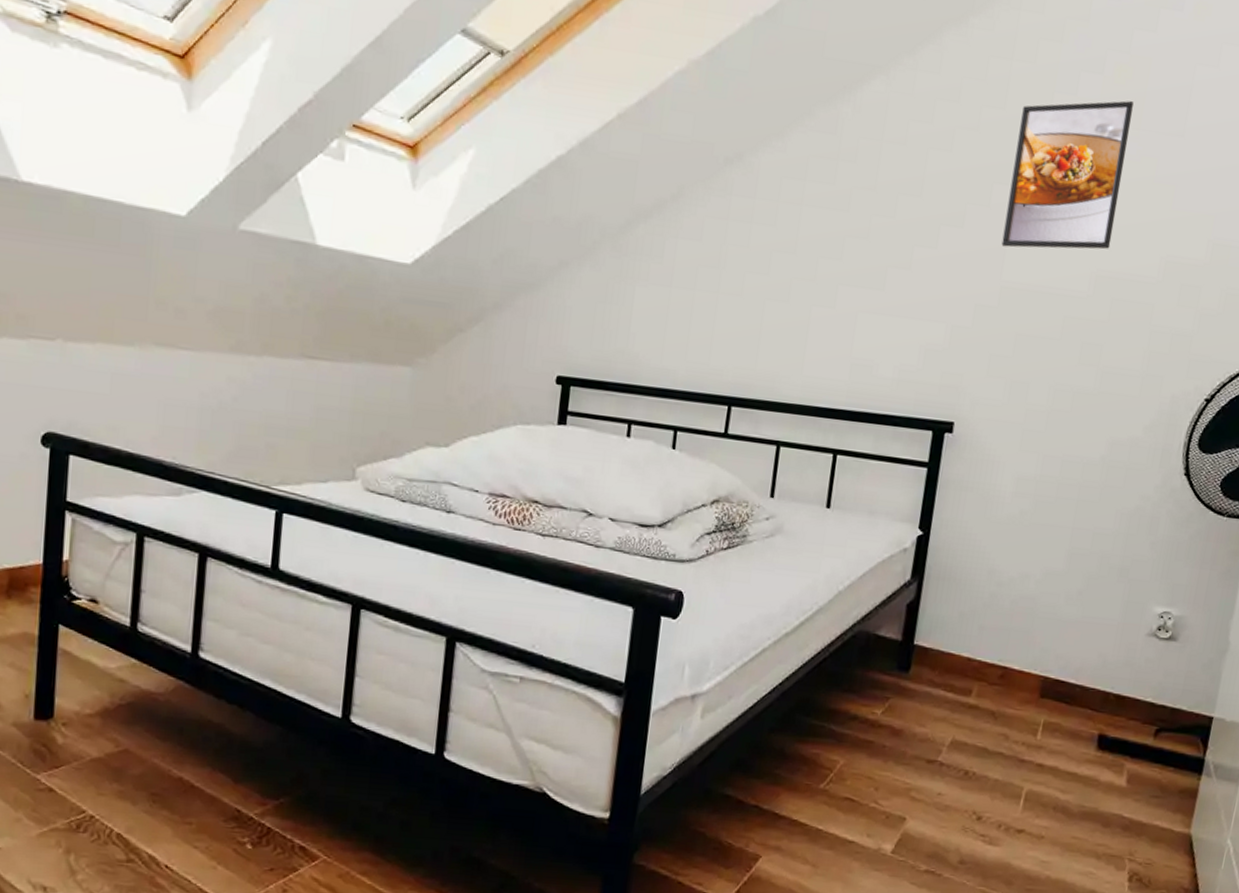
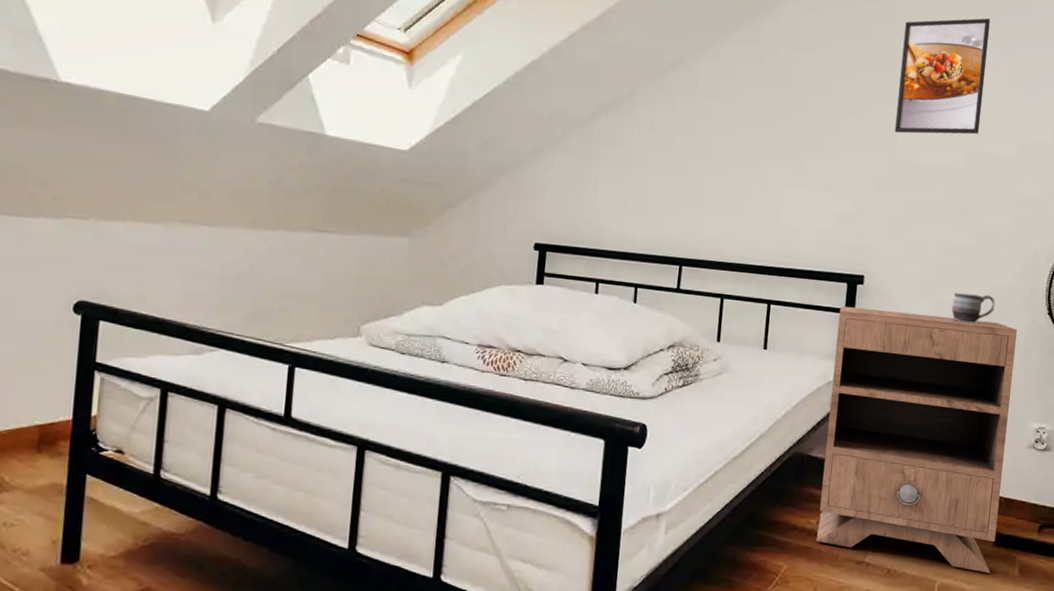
nightstand: none [880,458,1143,782] -> present [816,305,1017,573]
mug: none [1061,444,1117,485] -> present [952,291,995,324]

